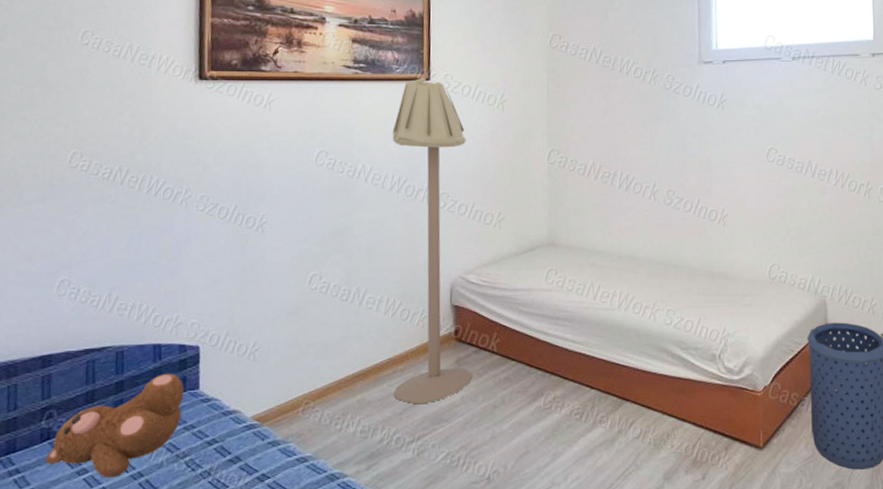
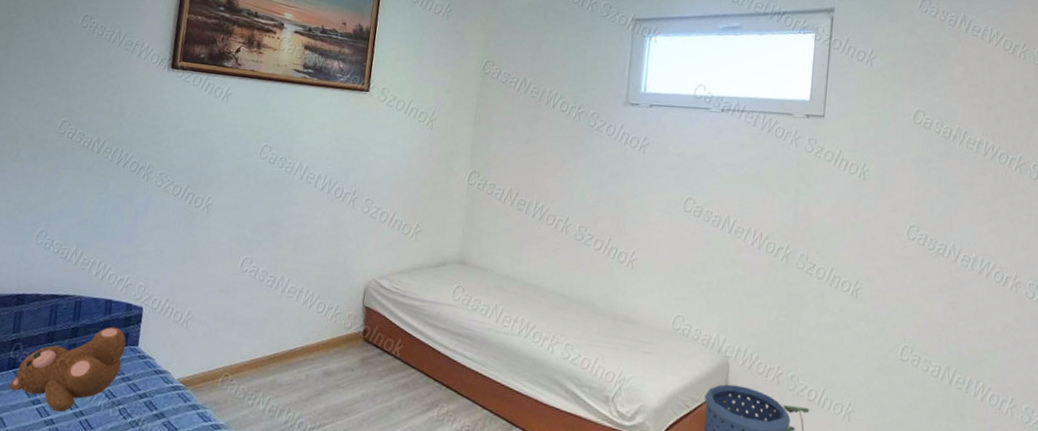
floor lamp: present [392,77,472,403] -> none [302,88,395,395]

